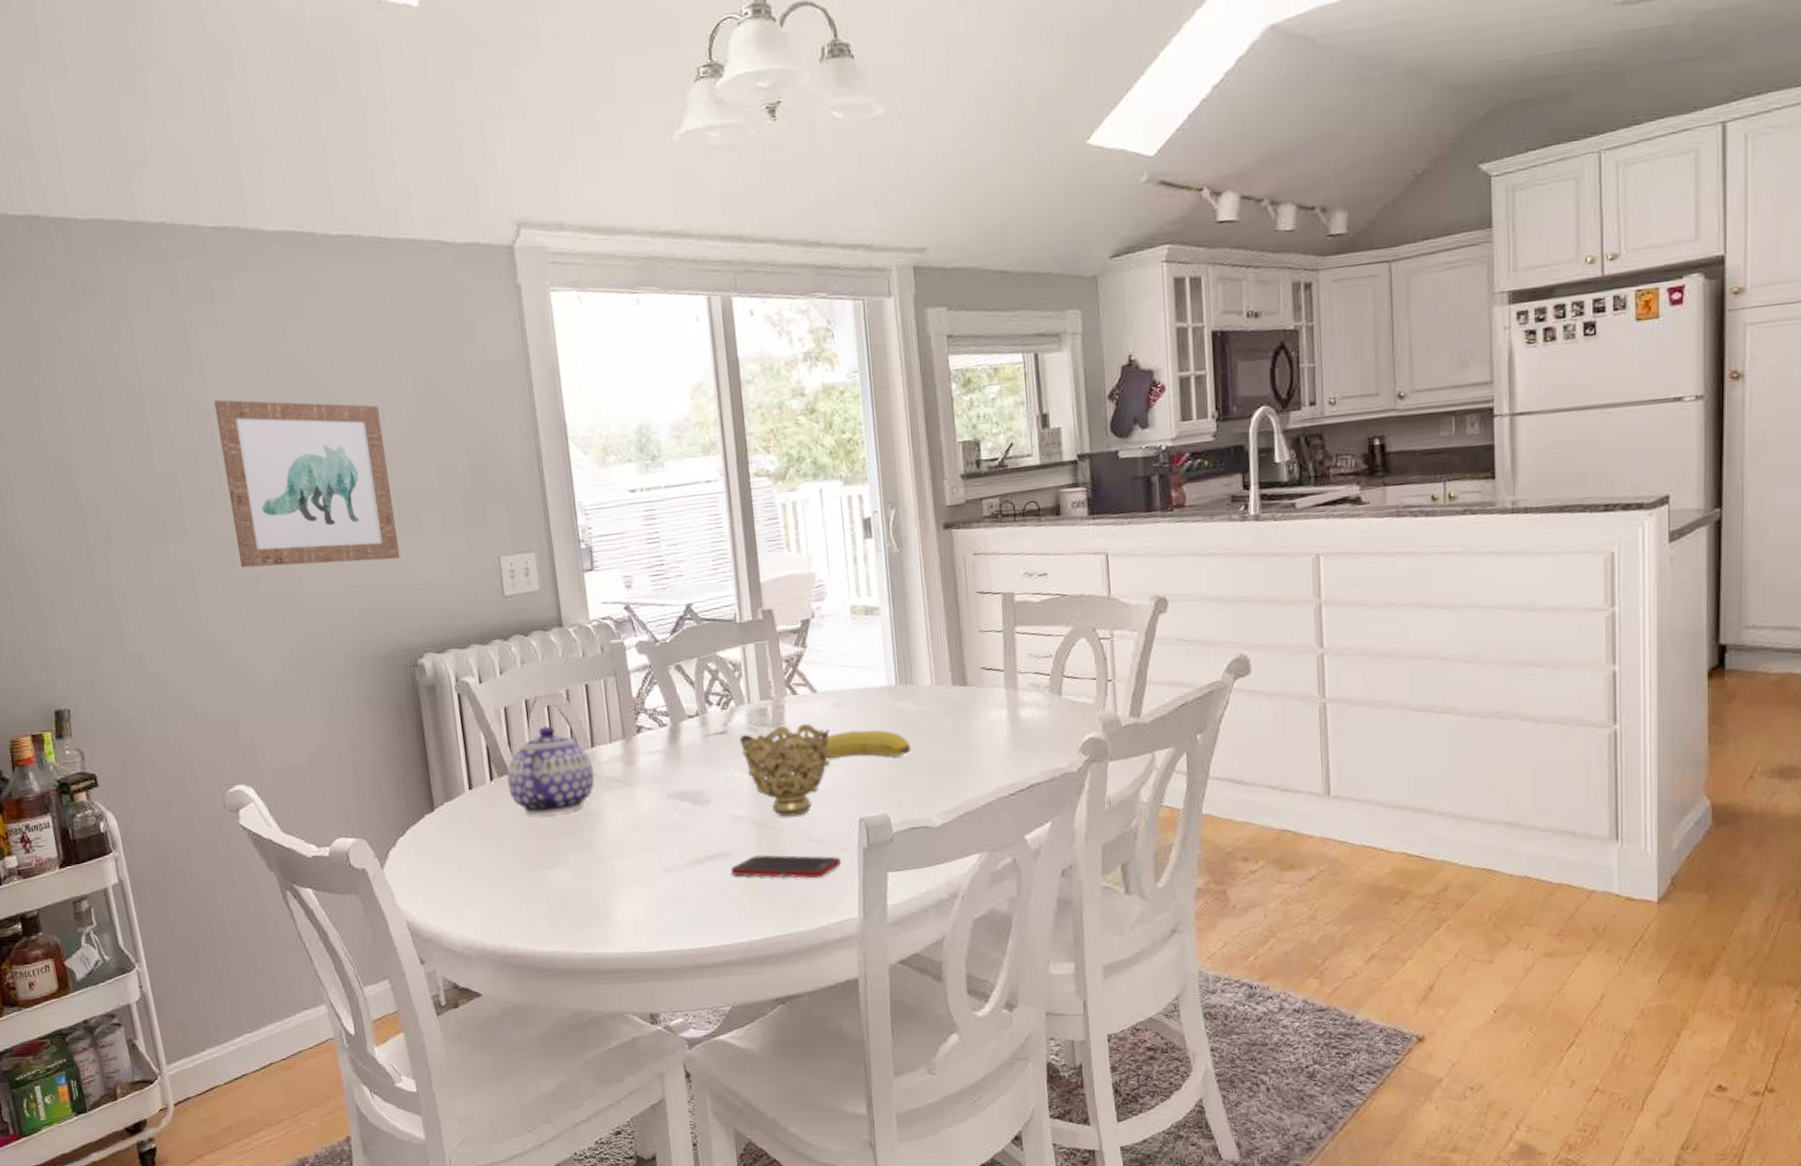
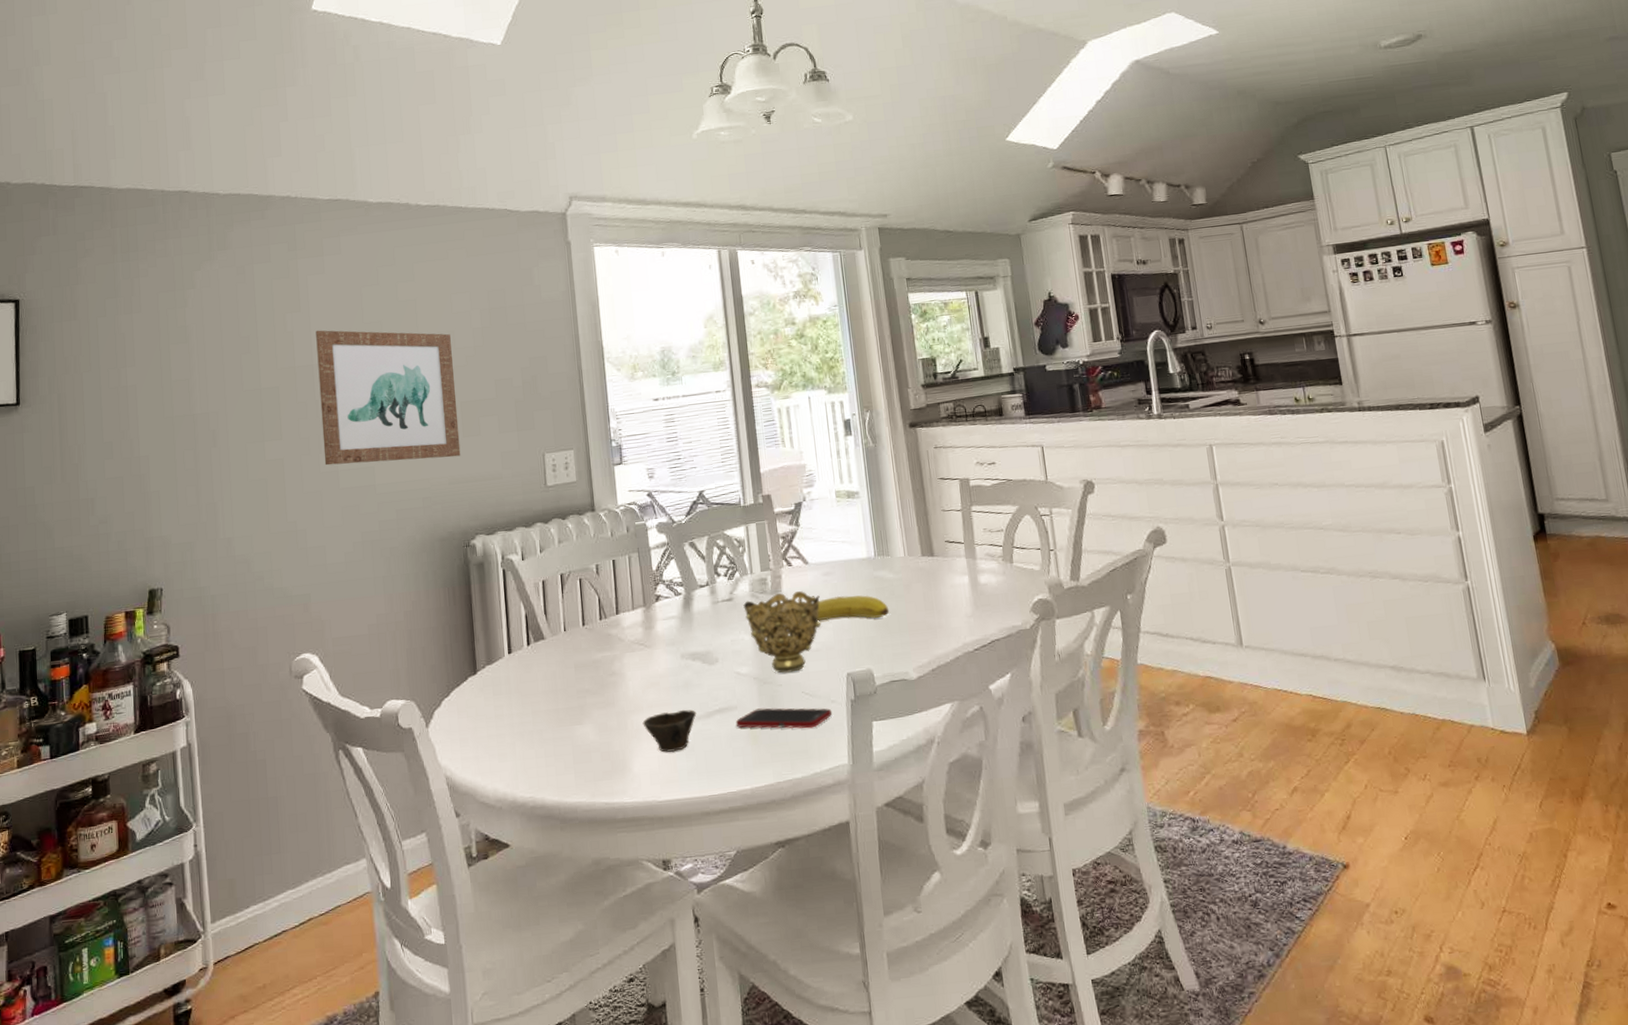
teapot: present [507,726,595,817] -> none [542,596,618,677]
cup: none [624,854,686,901] -> present [642,709,697,753]

